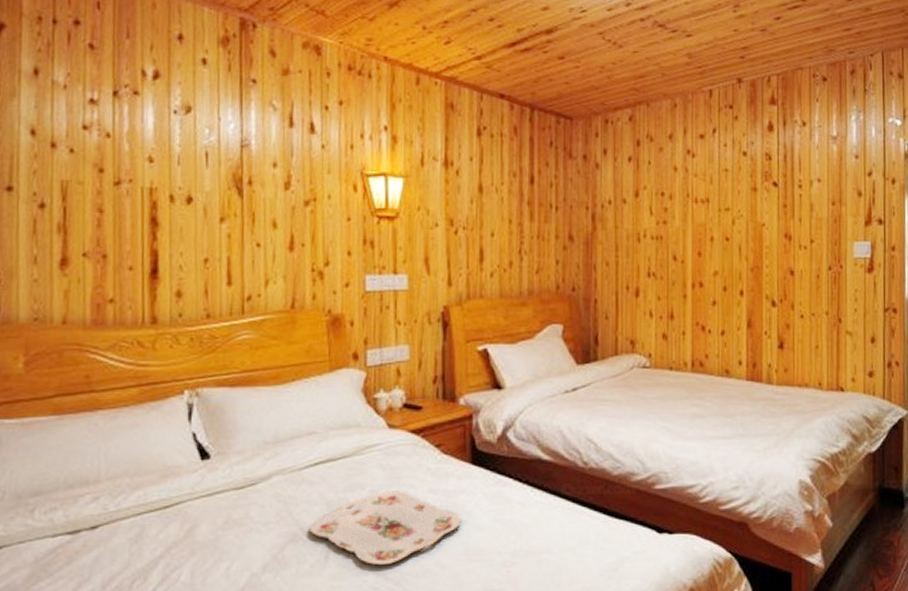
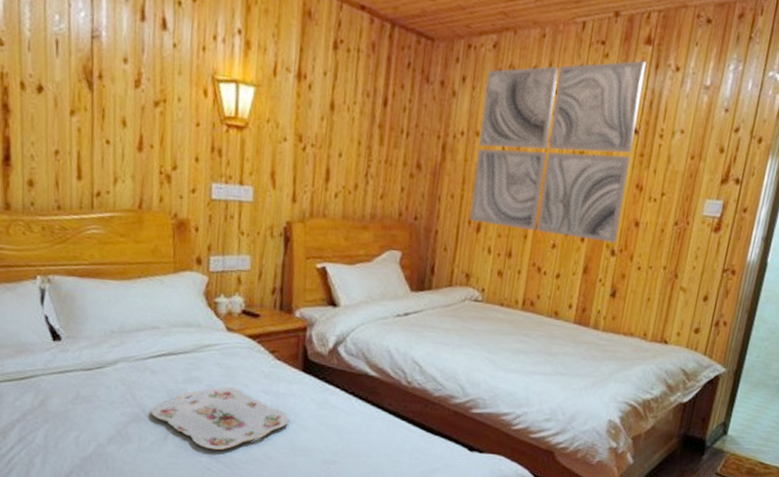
wall art: none [626,120,776,293] -> present [469,61,646,243]

